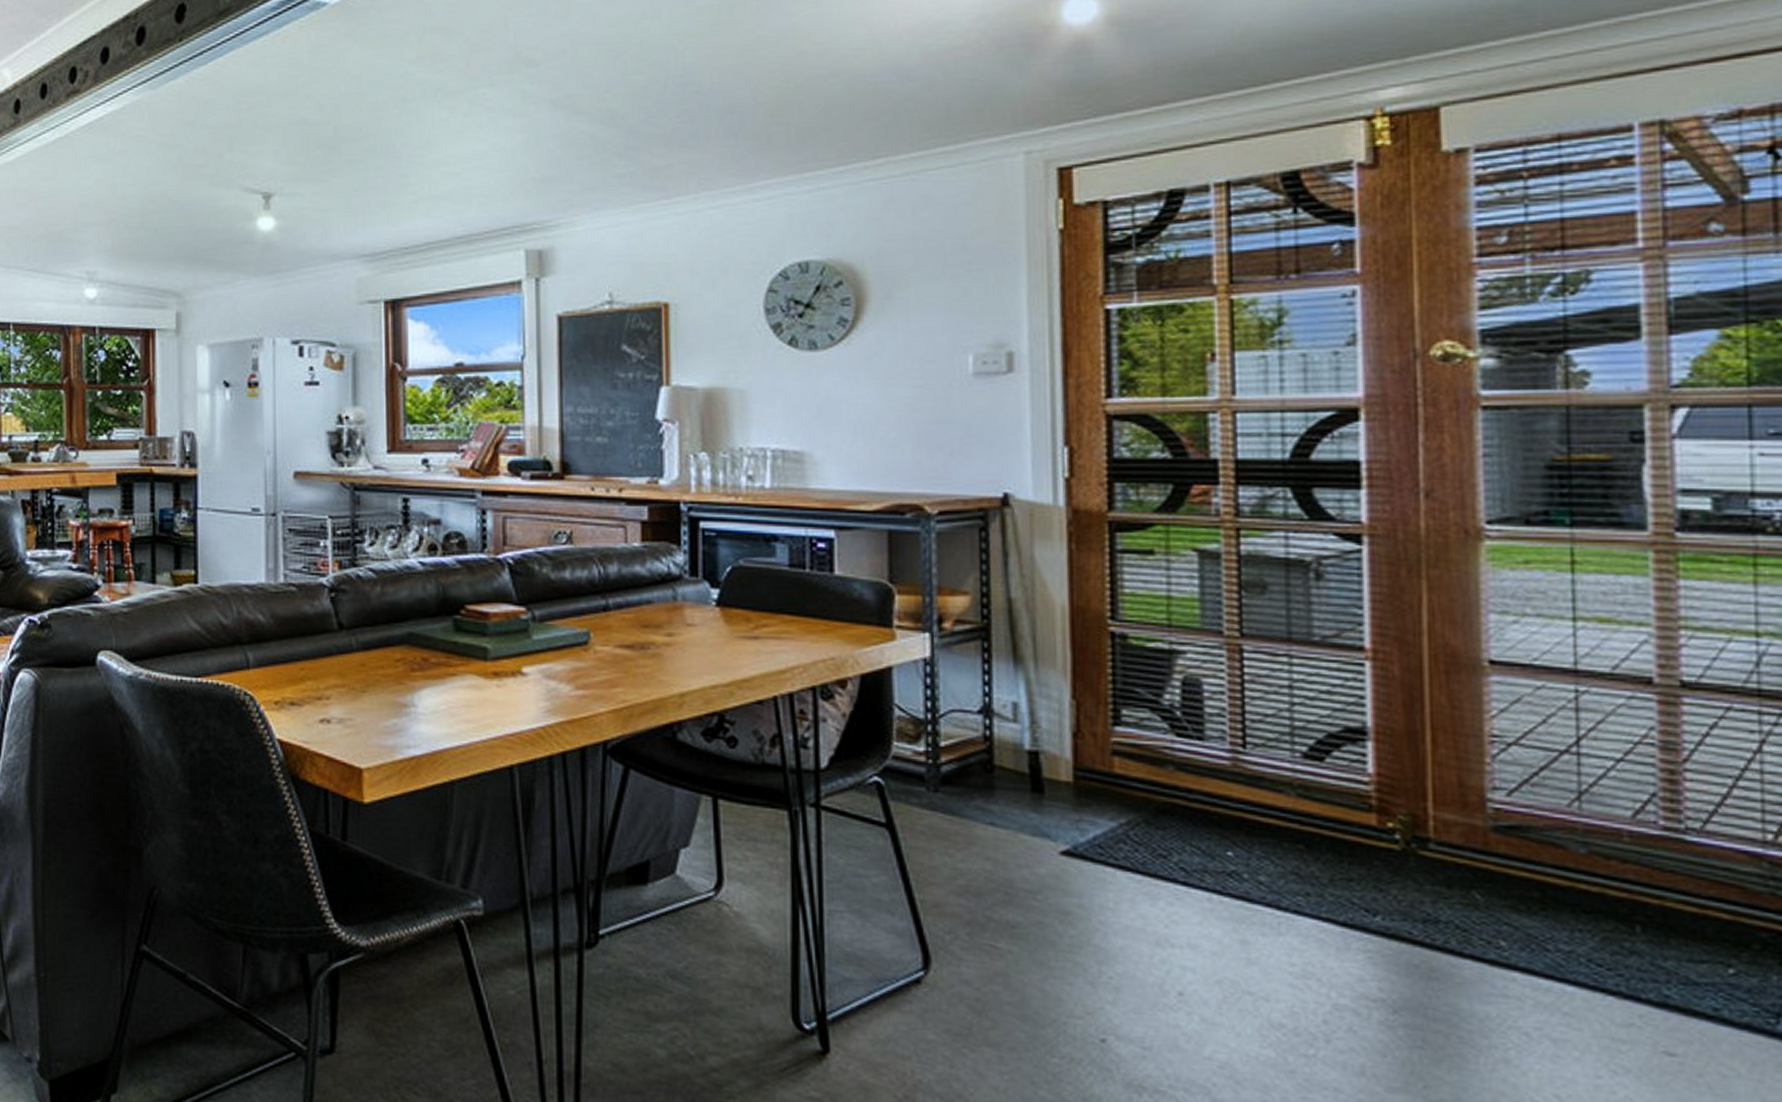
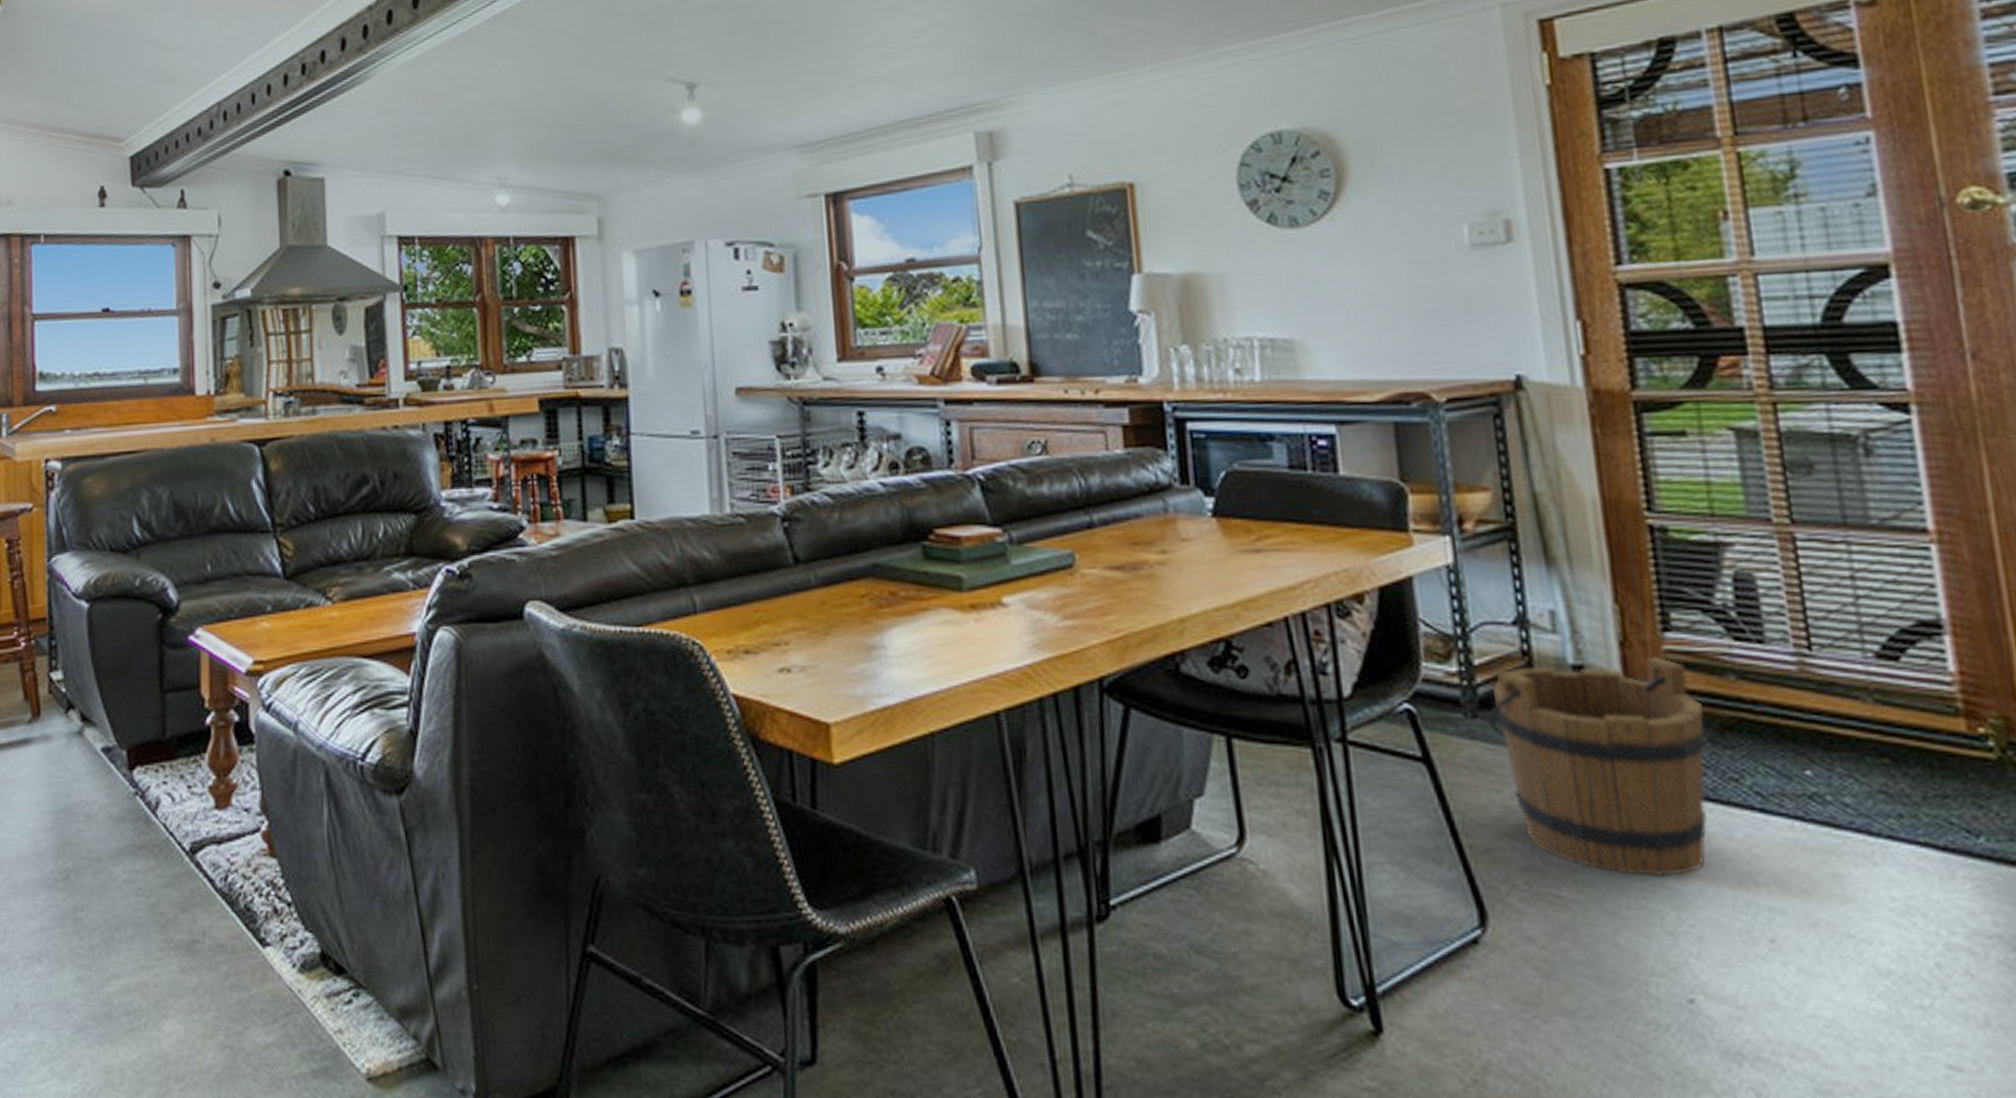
bucket: none [948,746,1142,935] -> present [1489,656,1708,876]

